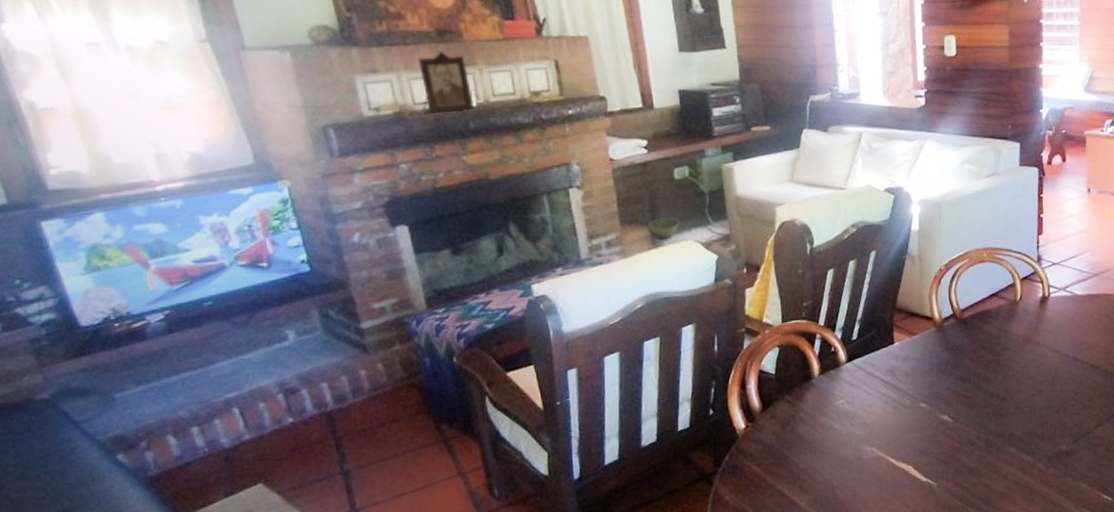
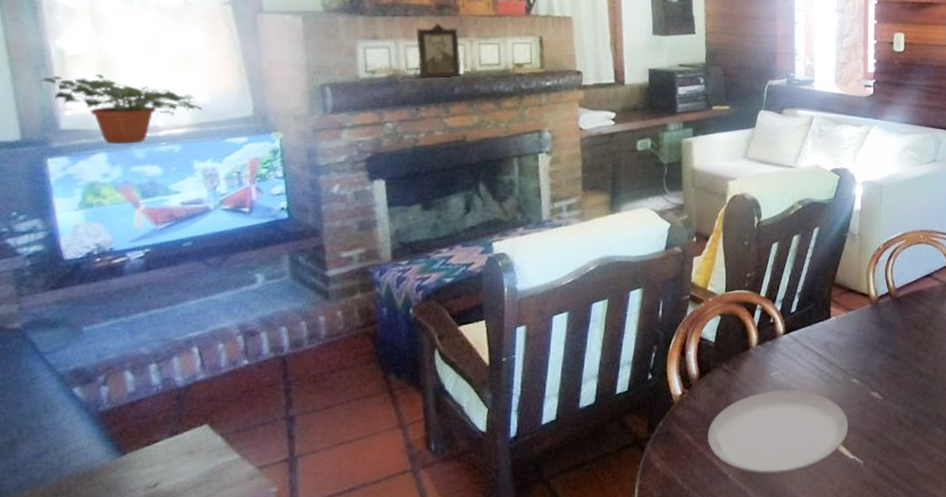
potted plant: none [16,127,198,202] -> present [41,74,203,144]
bowl: present [648,217,680,239] -> none [608,185,638,206]
plate: none [776,417,920,501] -> present [708,390,848,475]

